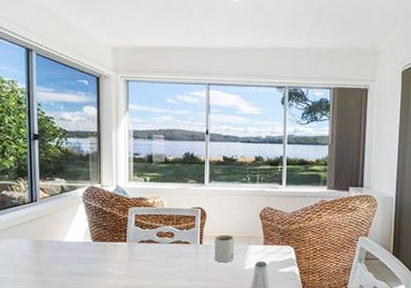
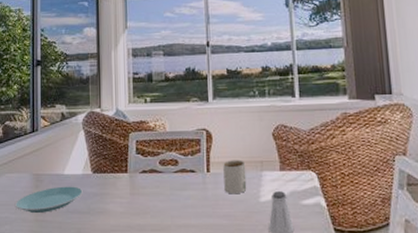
plate: none [15,252,83,275] -> present [14,186,83,214]

